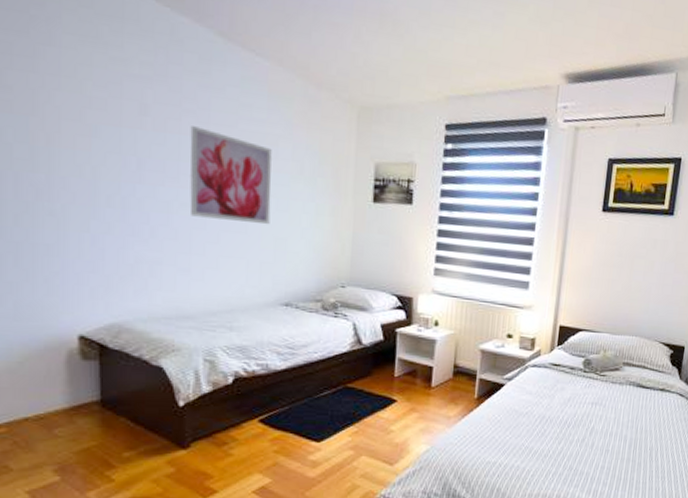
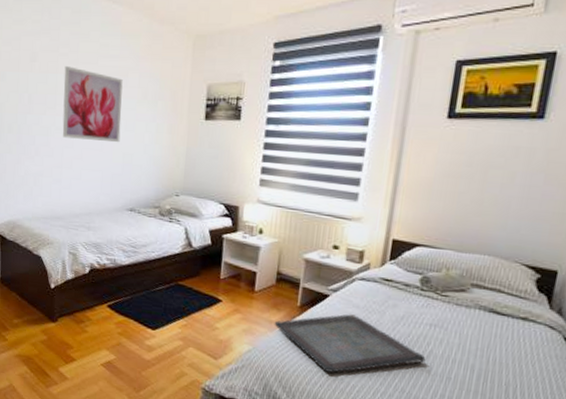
serving tray: none [452,401,589,462] -> present [274,314,426,374]

